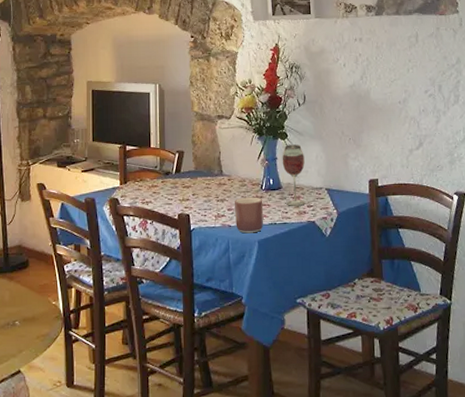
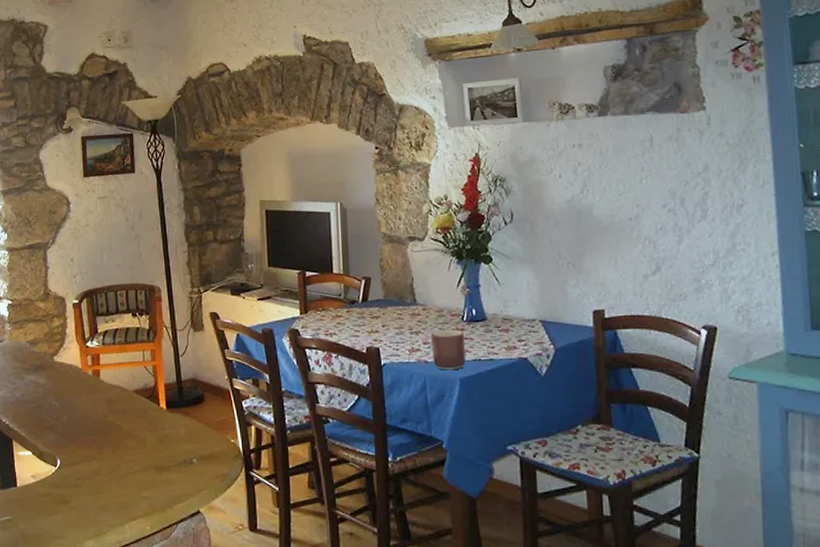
wineglass: present [282,144,306,206] -> none [486,269,516,340]

